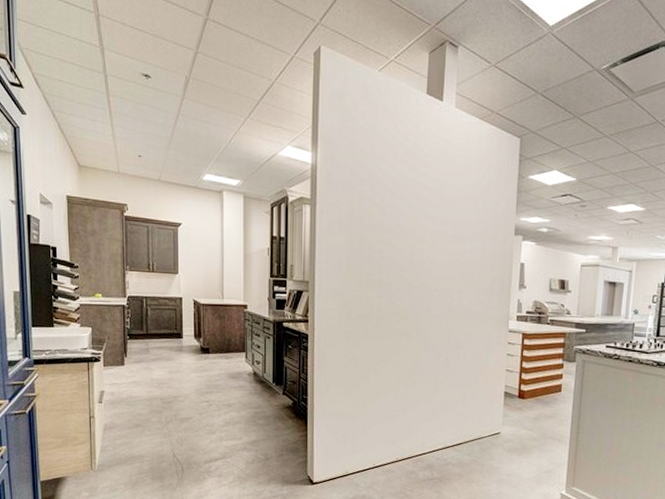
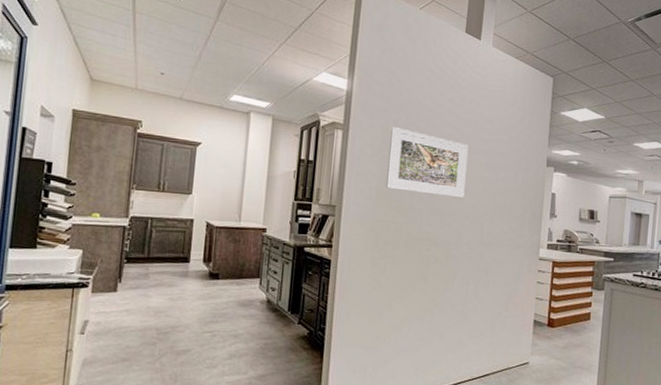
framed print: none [354,200,434,271] -> present [385,127,468,198]

